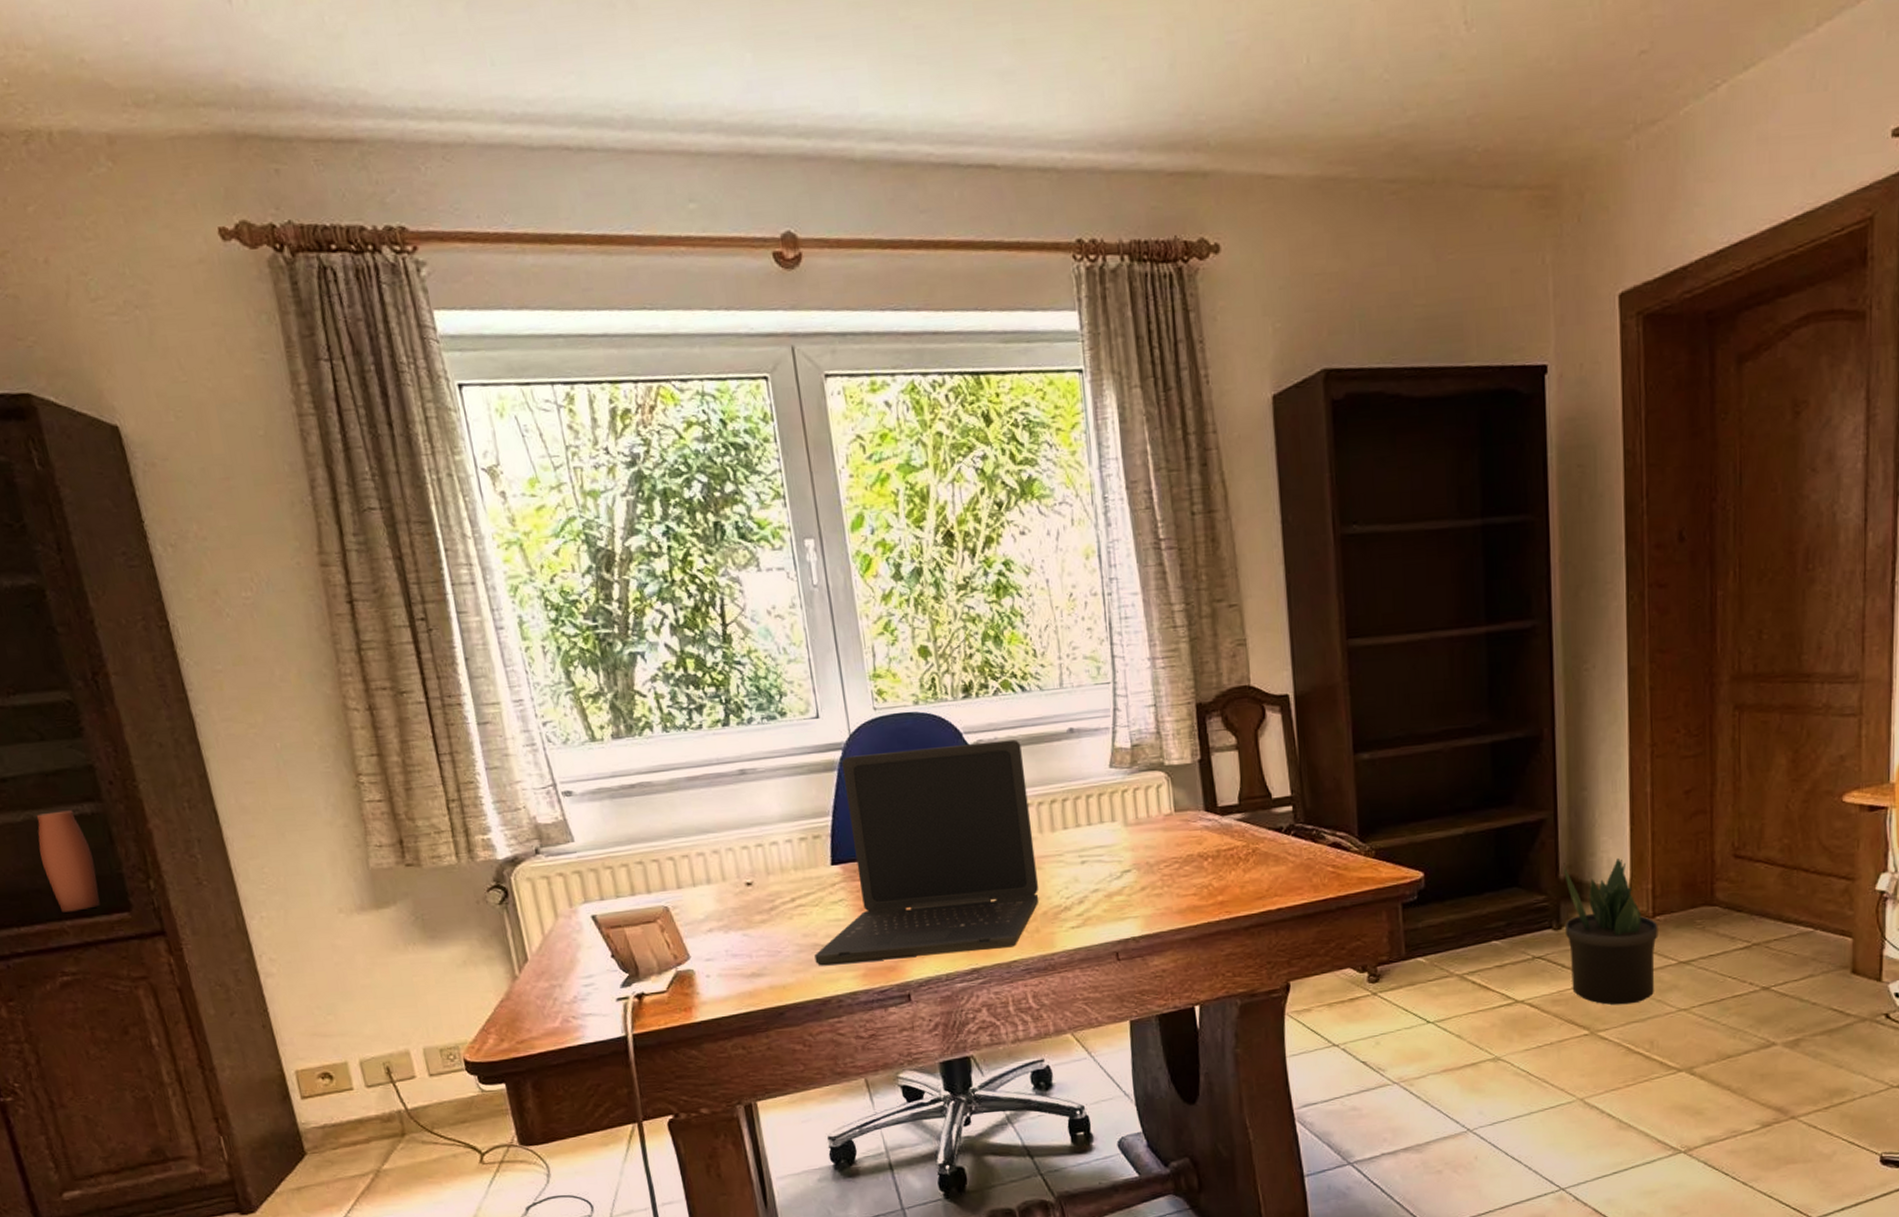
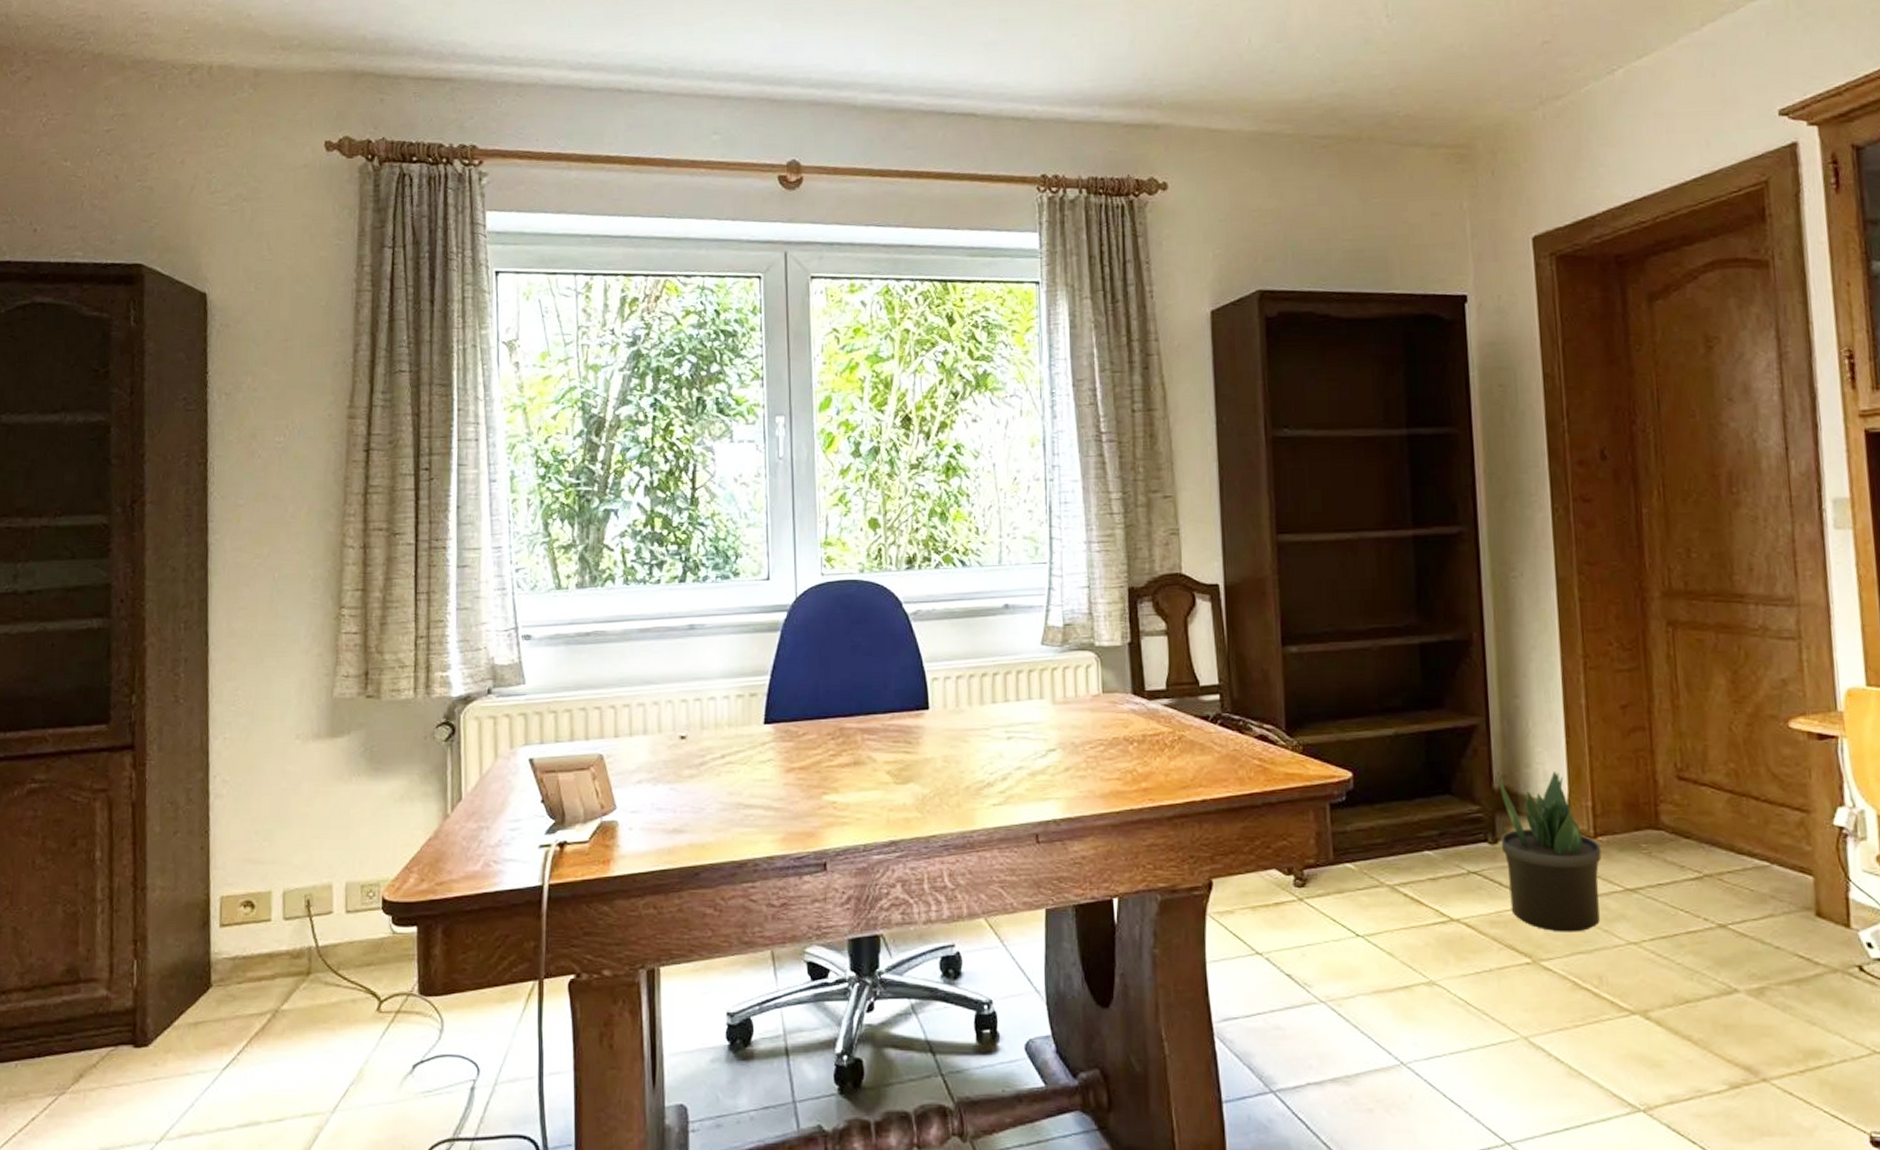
vase: present [36,810,101,913] -> none [42,624,89,721]
laptop: present [814,739,1040,966] -> none [737,612,963,827]

